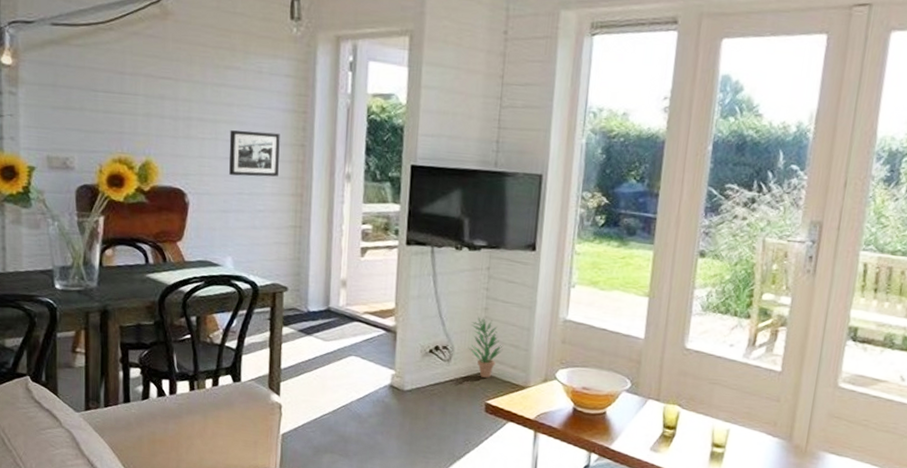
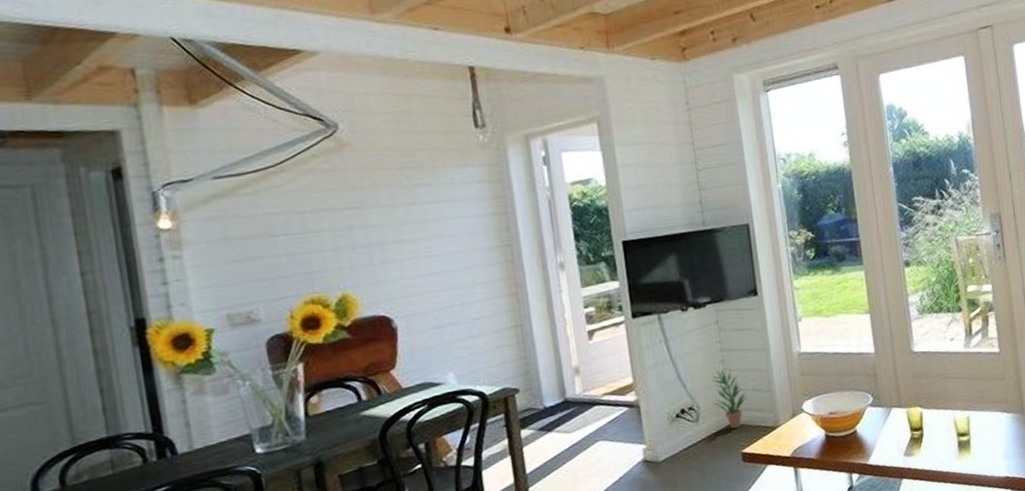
picture frame: present [229,130,280,177] -> none [430,238,489,291]

